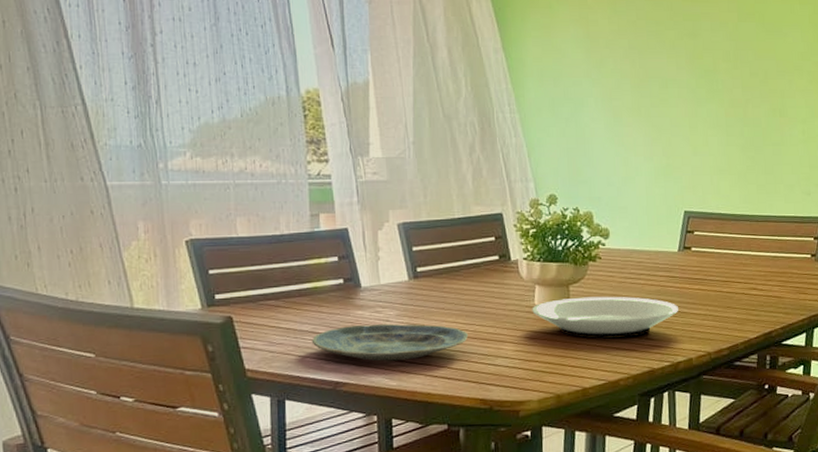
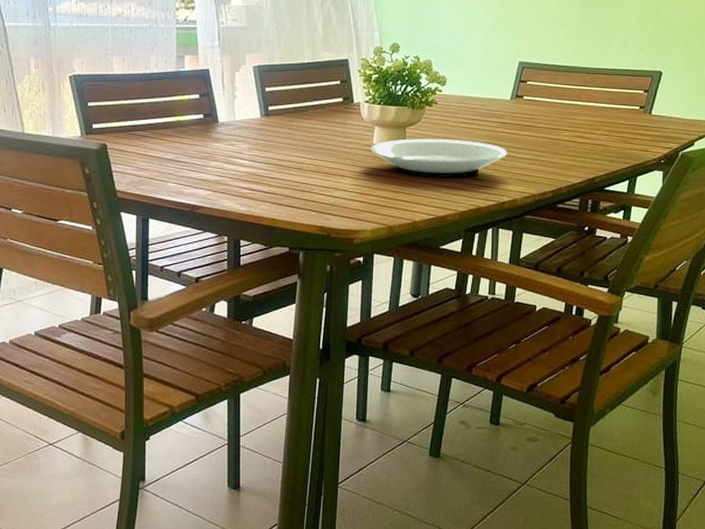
plate: present [311,324,469,361] -> none [173,156,312,189]

